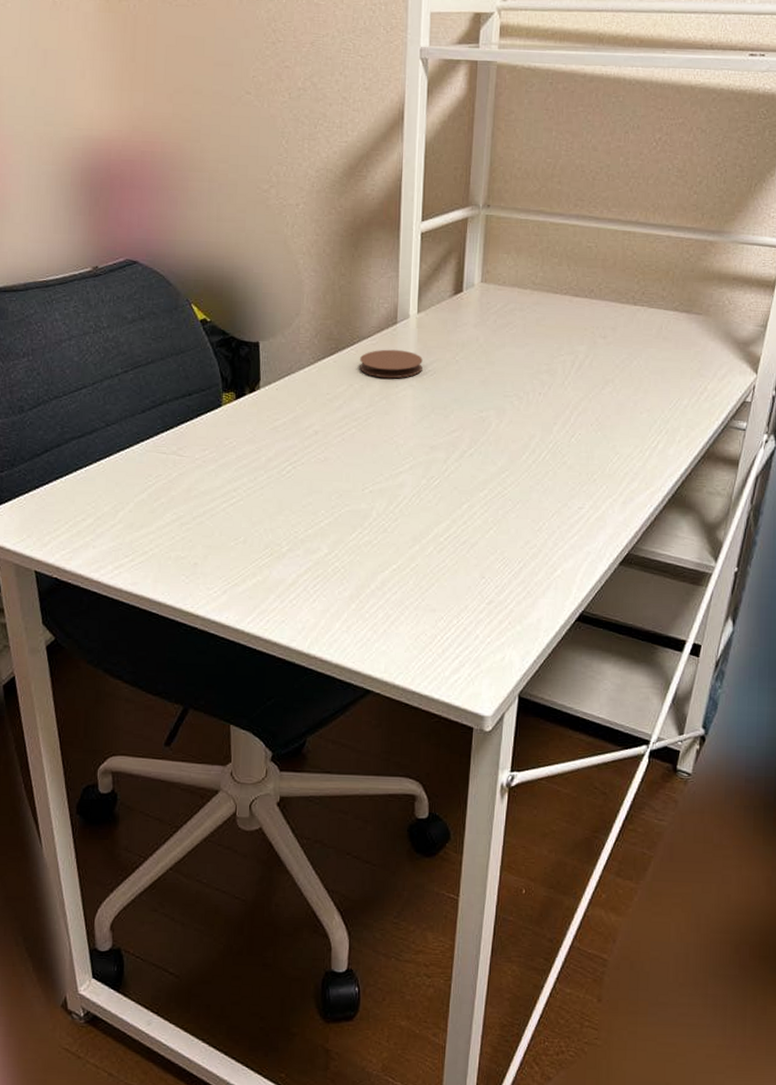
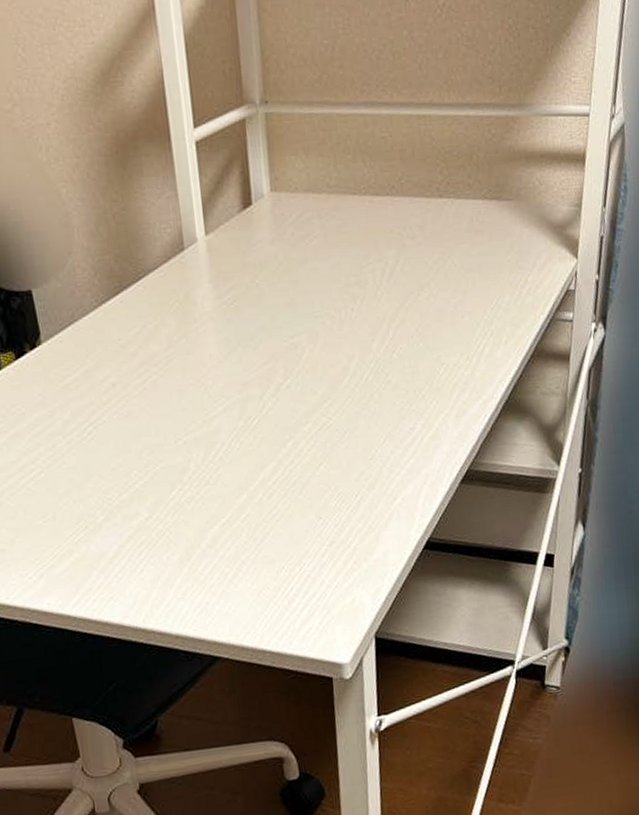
coaster: present [360,349,423,379] -> none [149,279,221,314]

